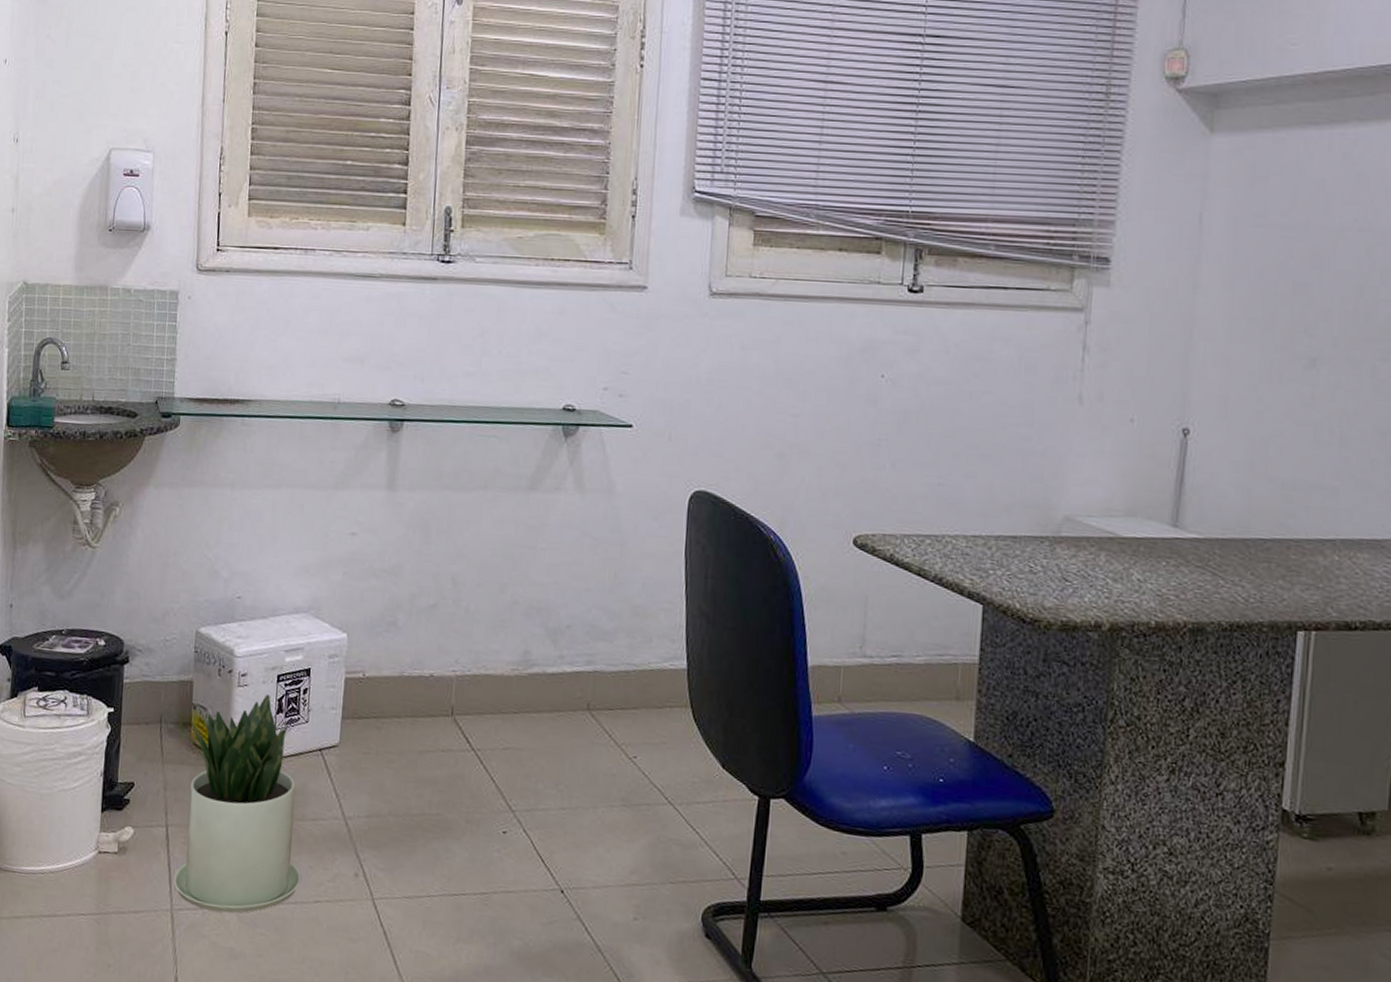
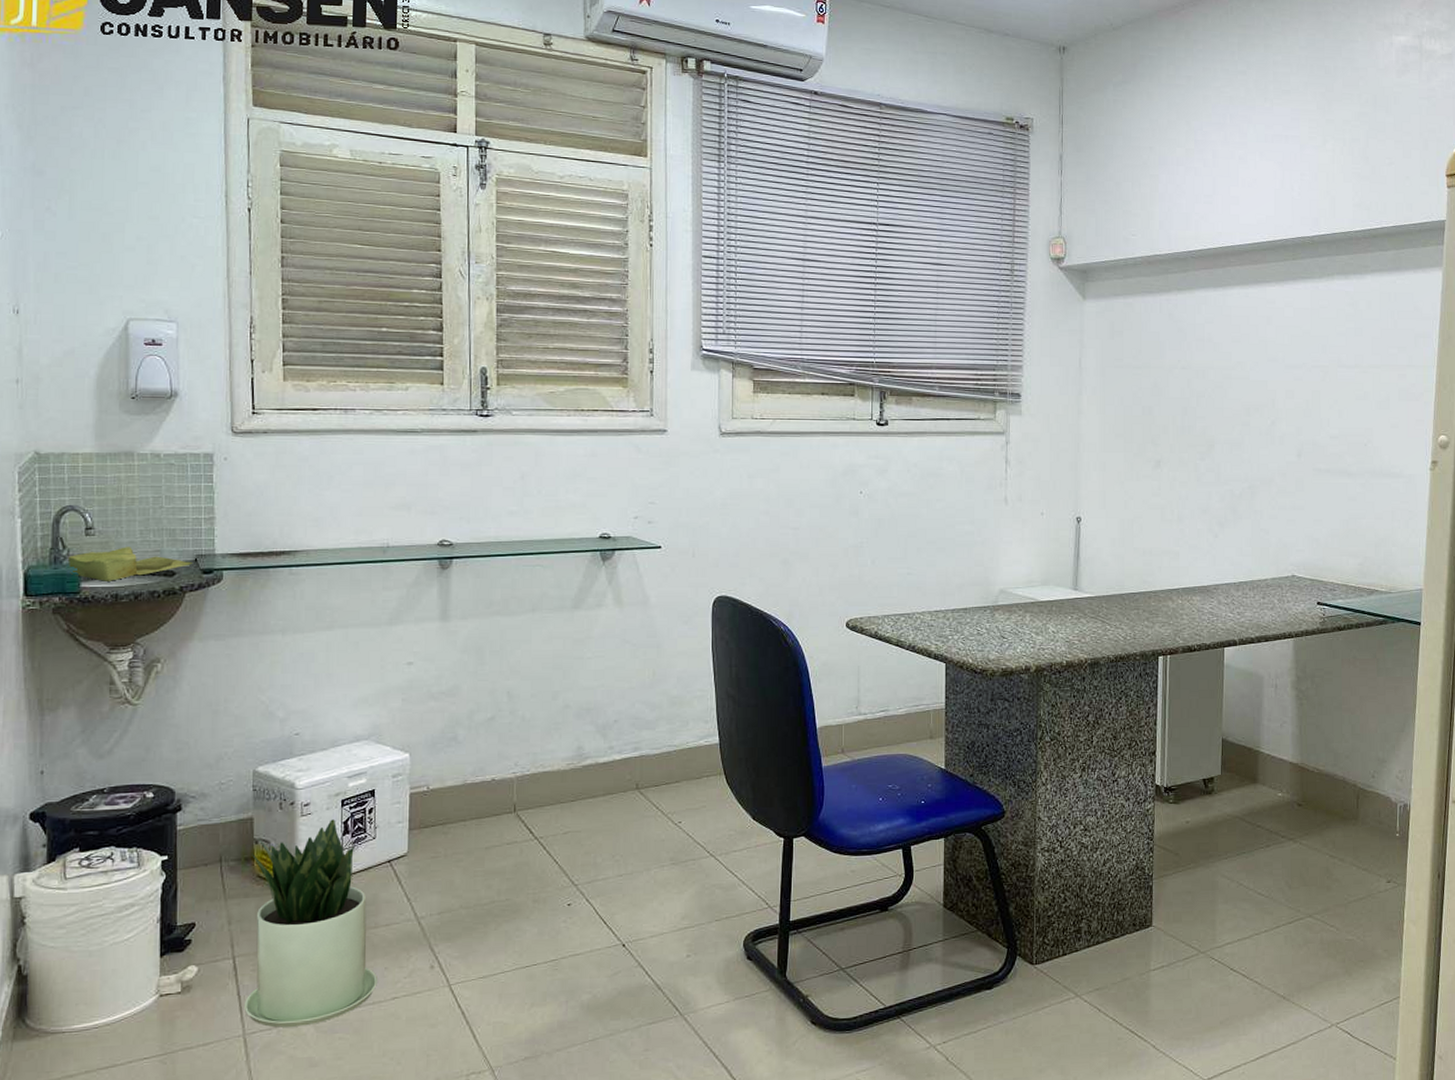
sponge: none [44,383,153,418] -> present [67,547,192,581]

